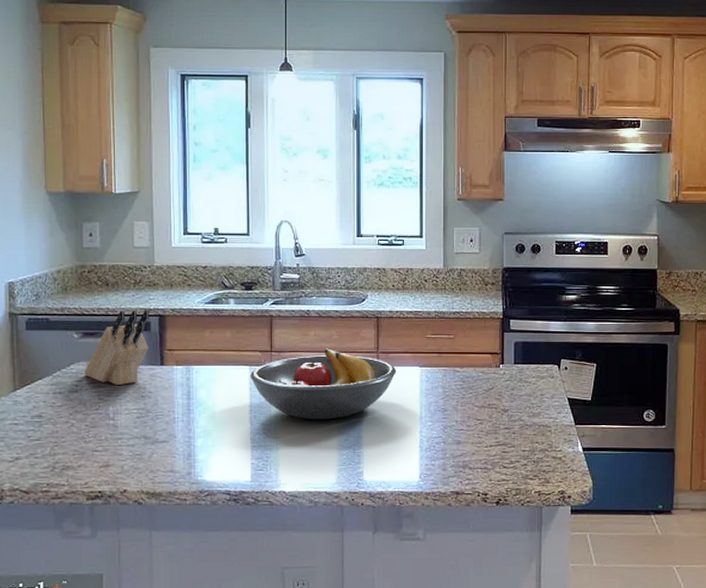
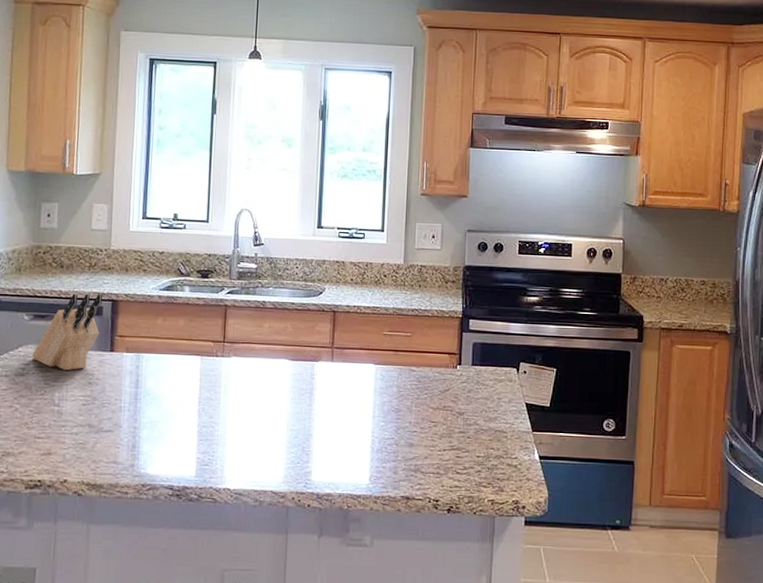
fruit bowl: present [250,348,397,420] -> none [201,341,351,416]

